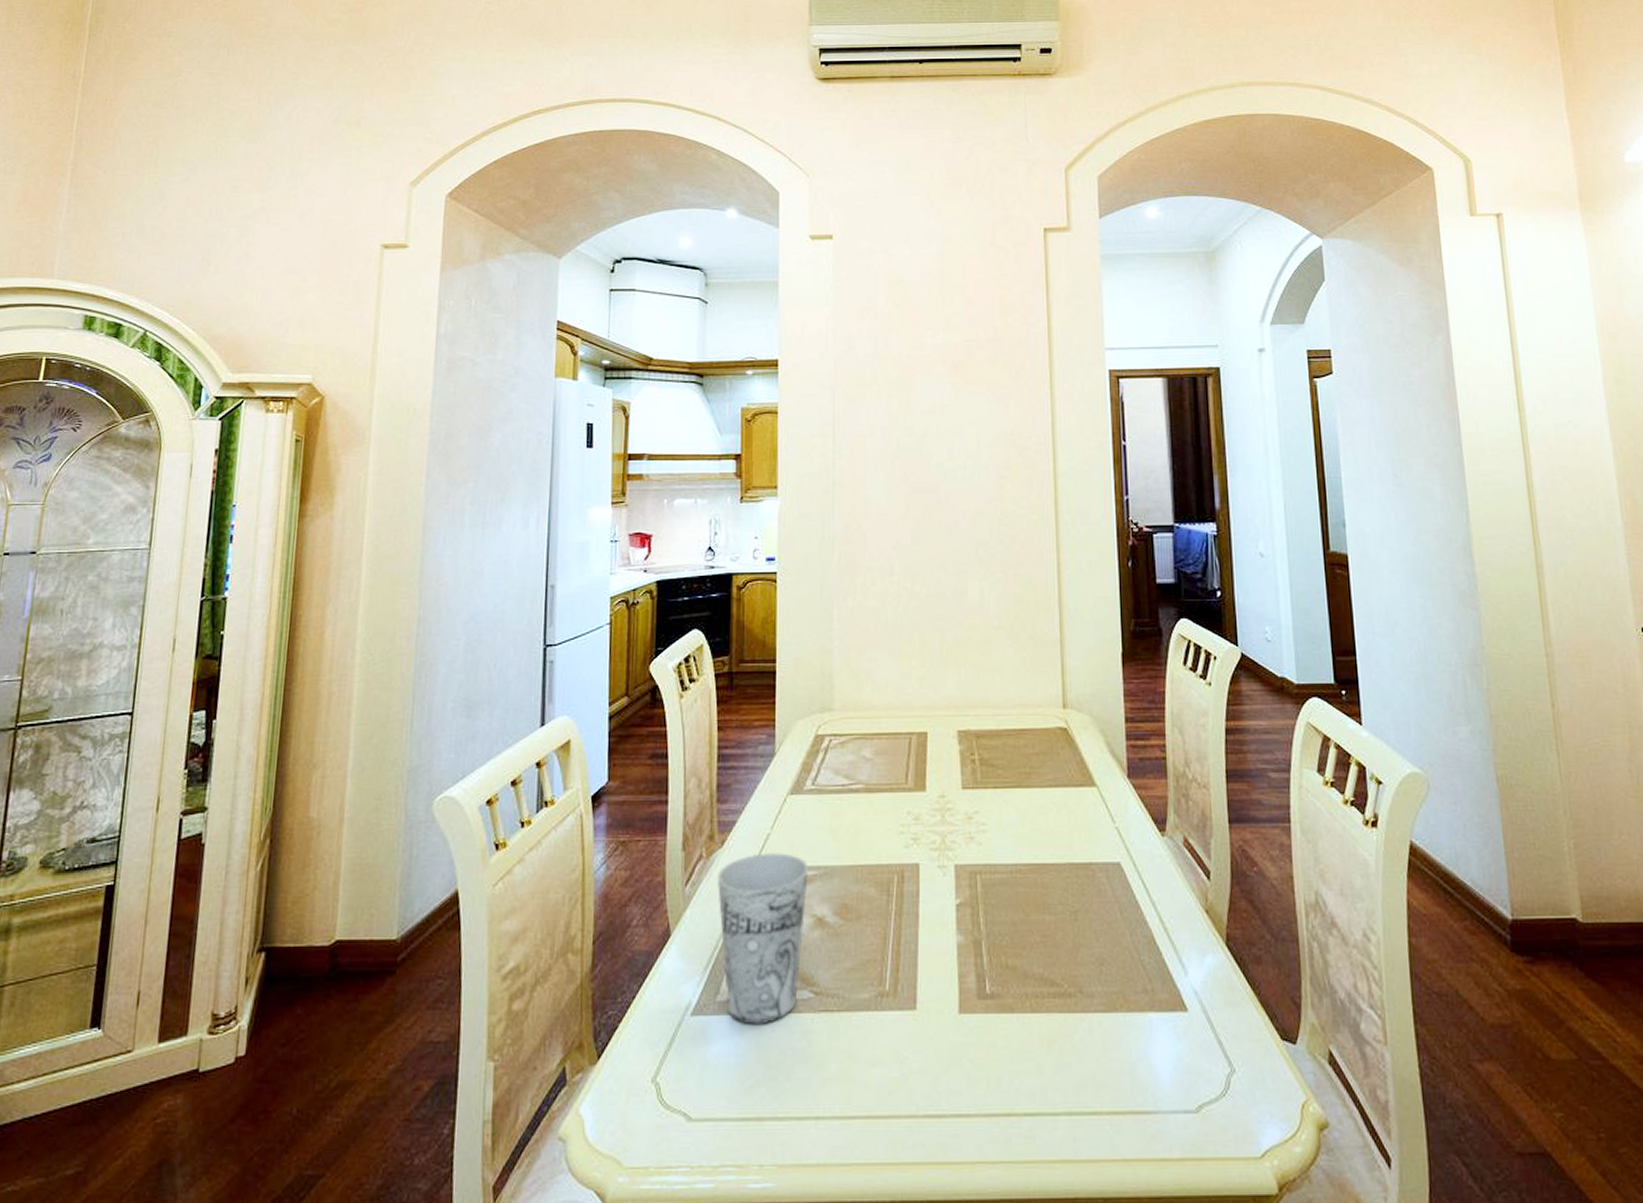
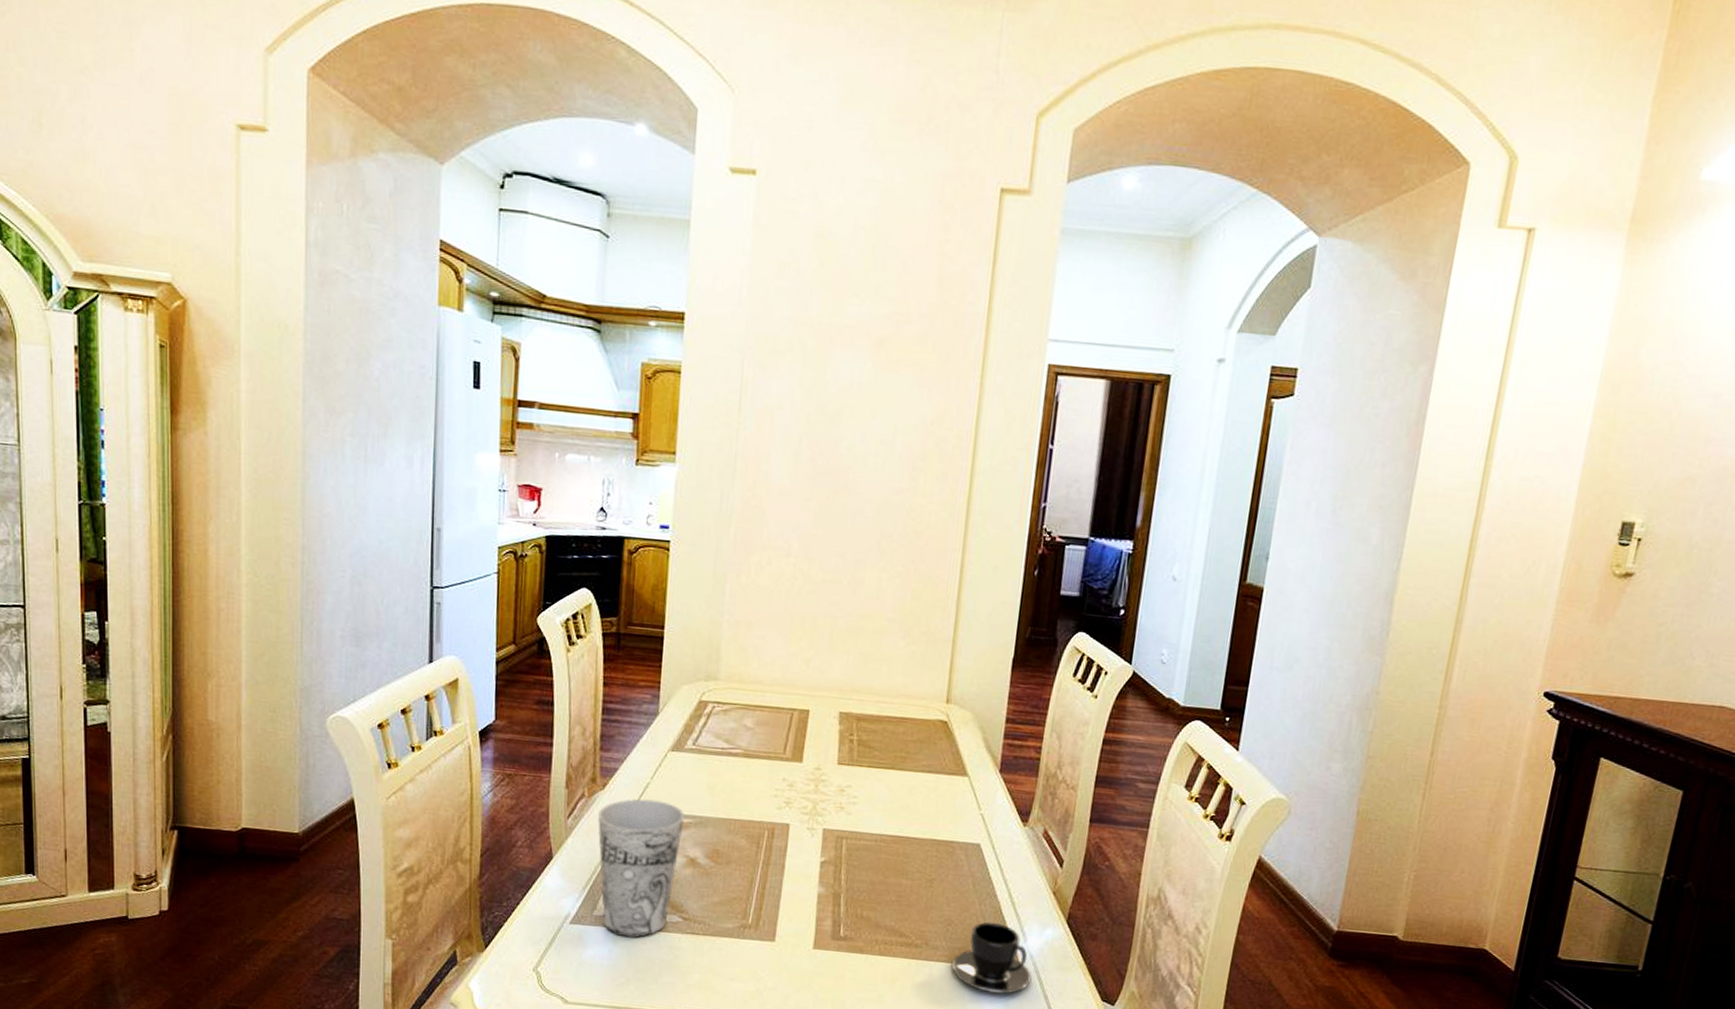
teacup: none [1111,955,1201,1045] -> present [951,922,1032,994]

